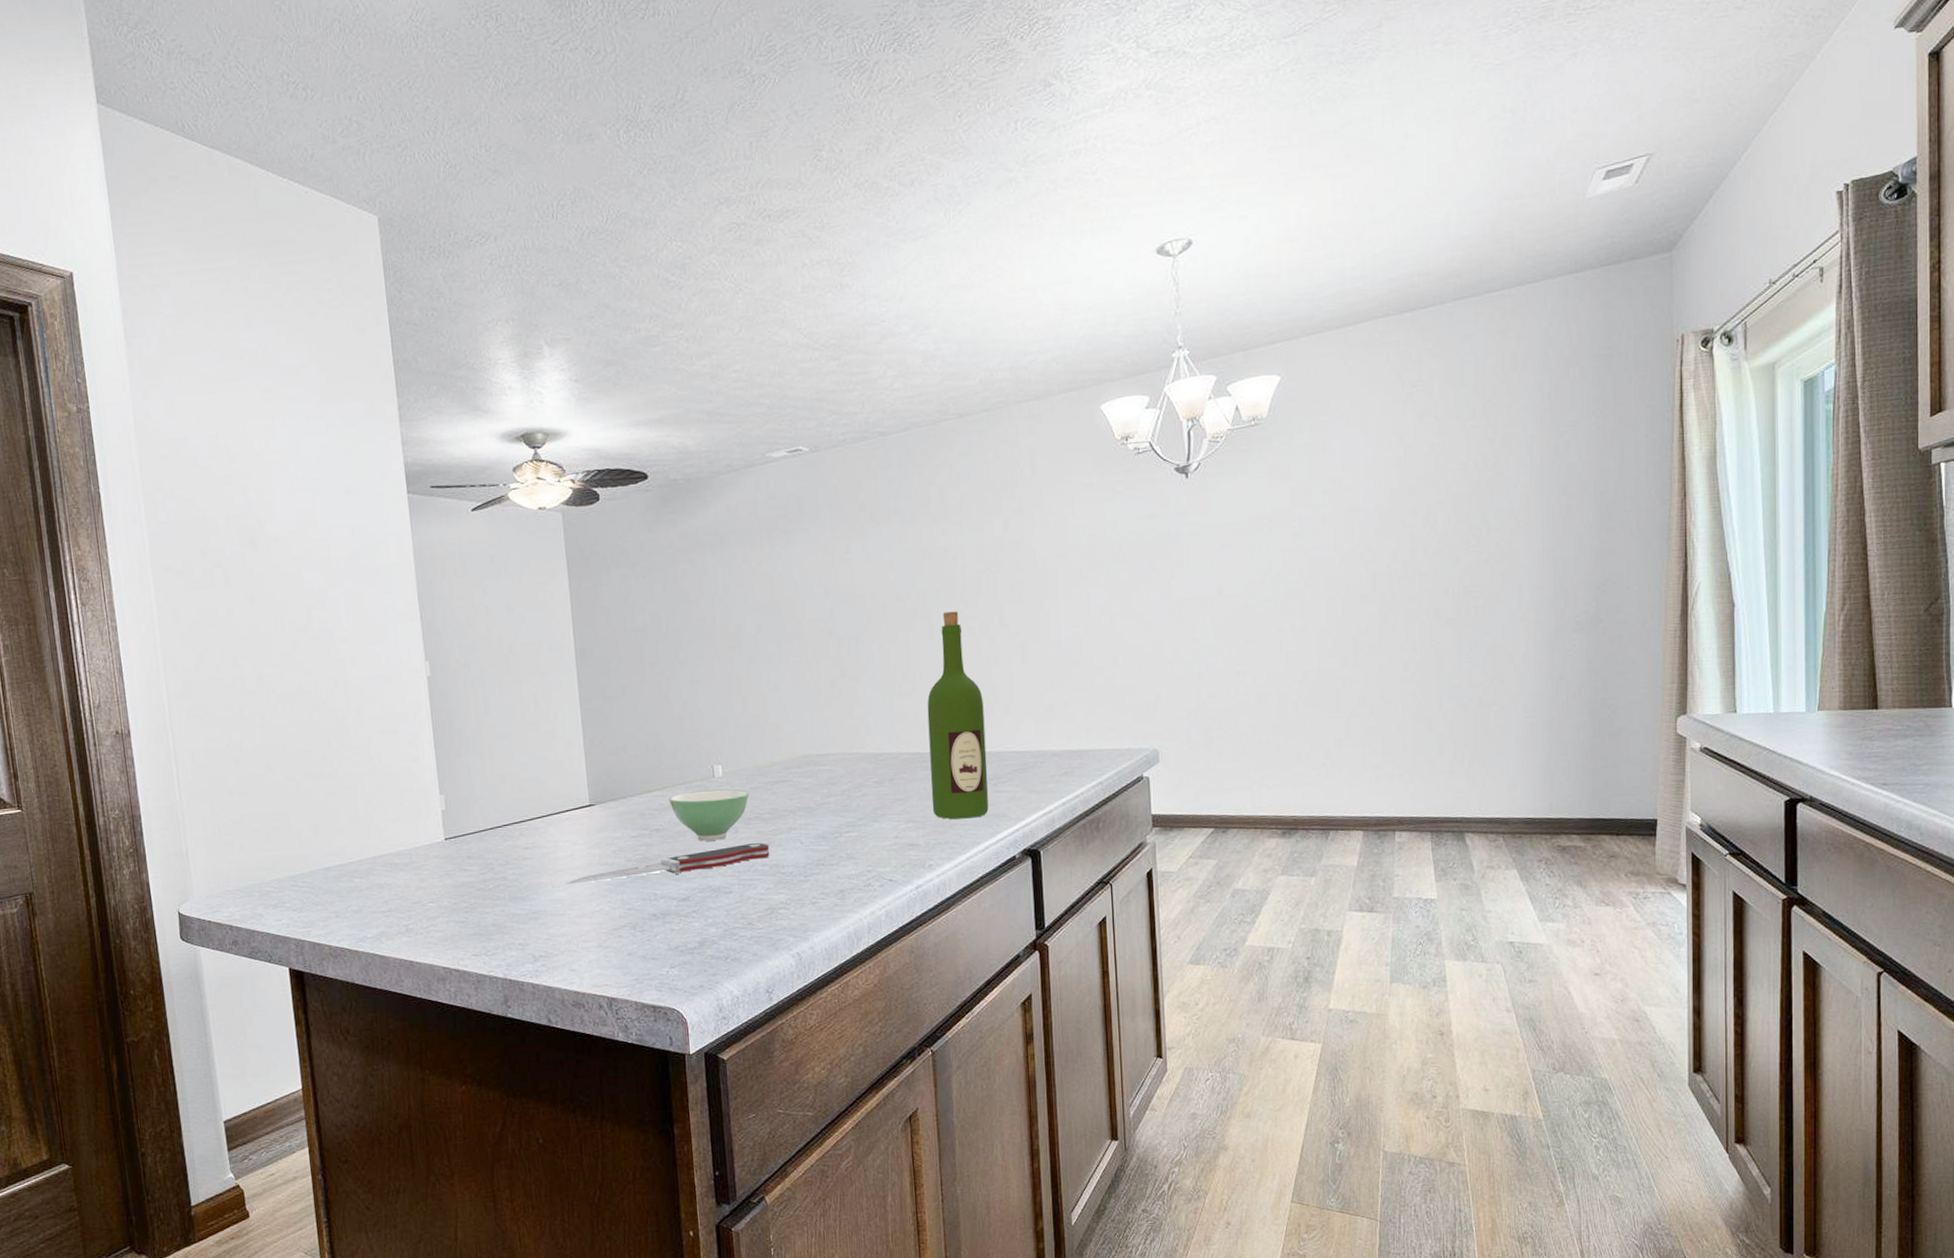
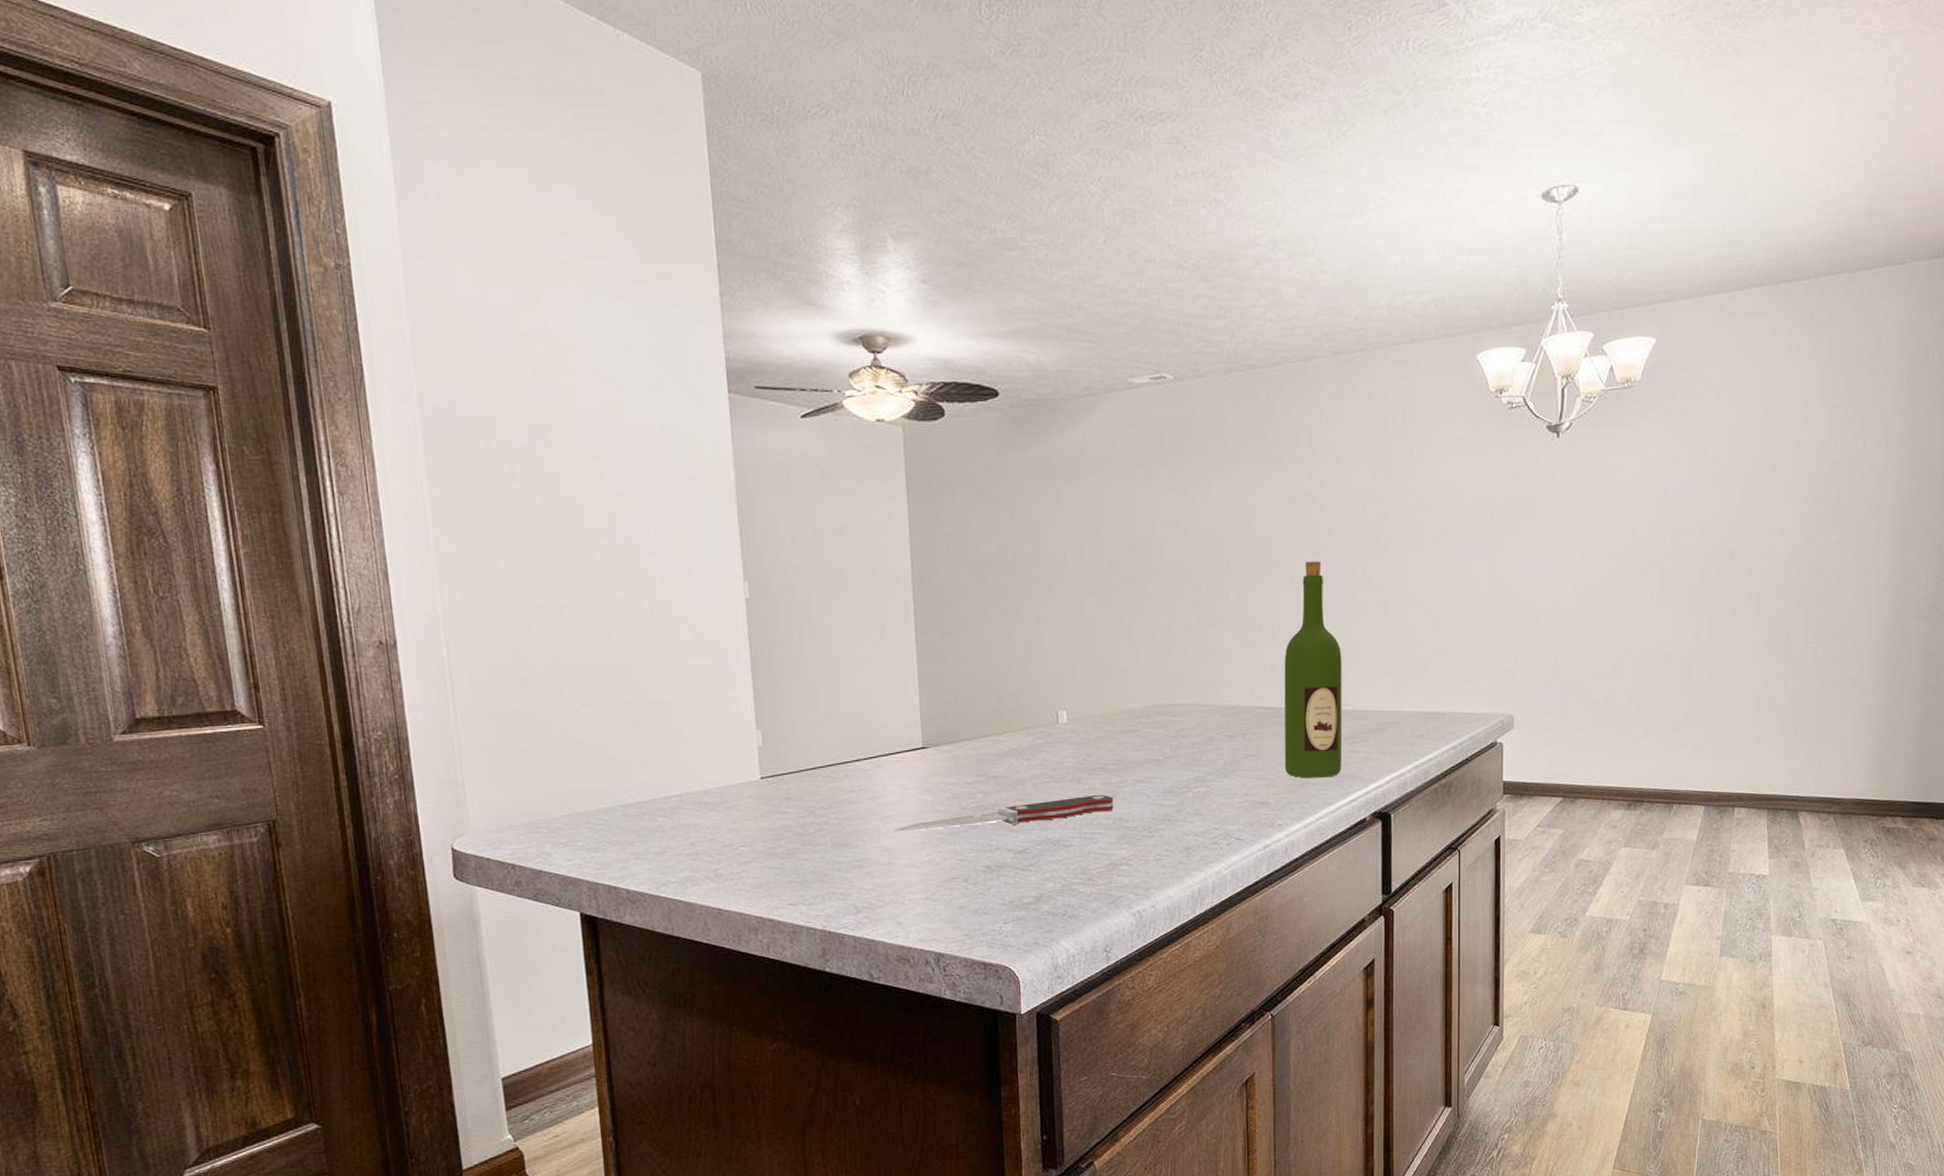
bowl: present [668,789,749,841] -> none [1008,736,1095,791]

